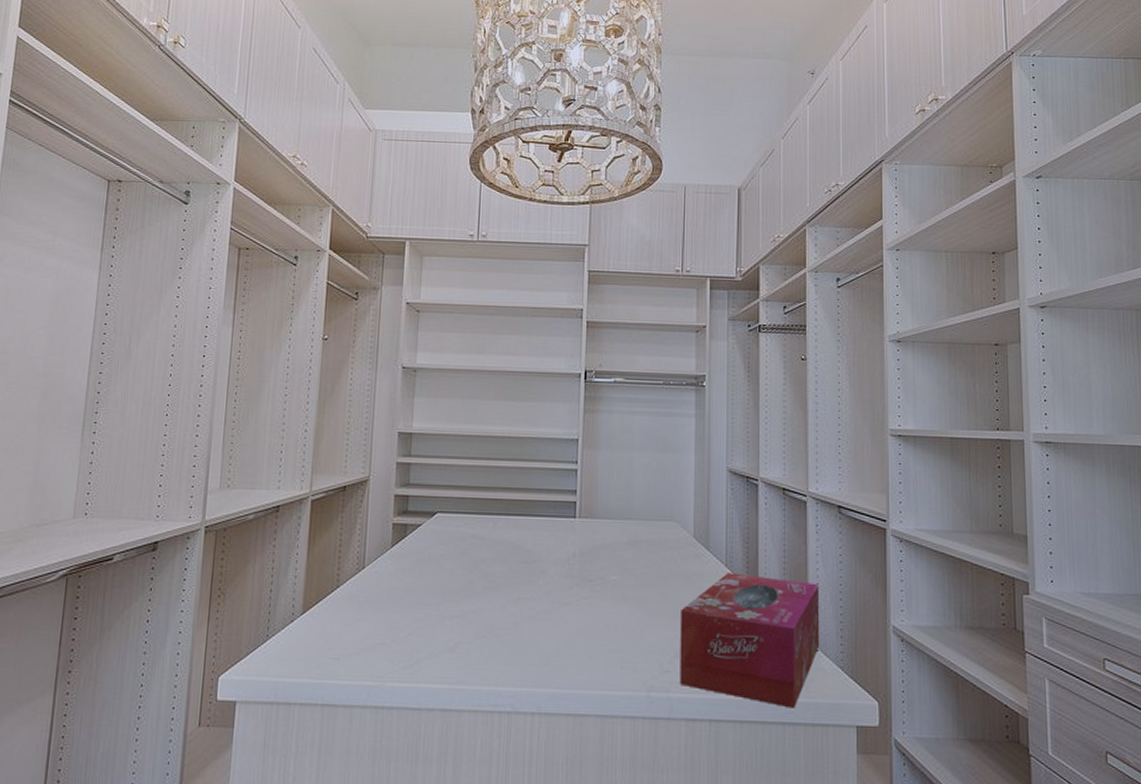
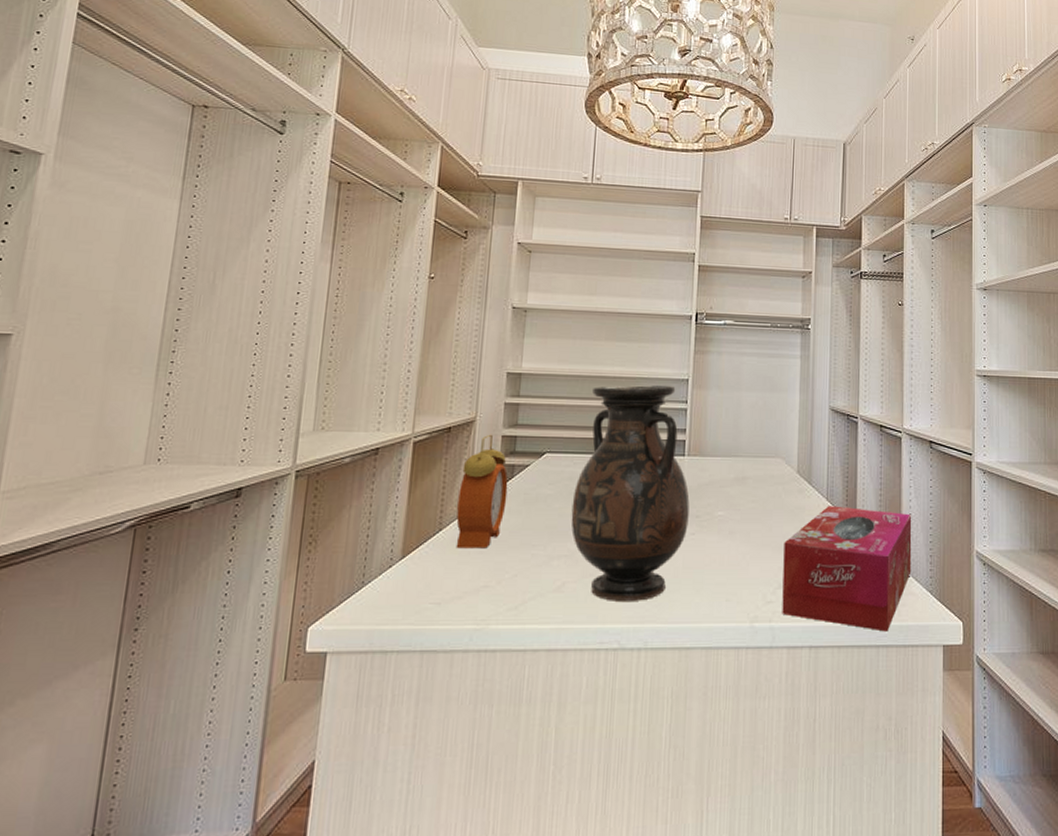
alarm clock: none [352,493,402,607] -> present [456,434,508,549]
vase: none [463,444,582,665] -> present [571,384,690,601]

